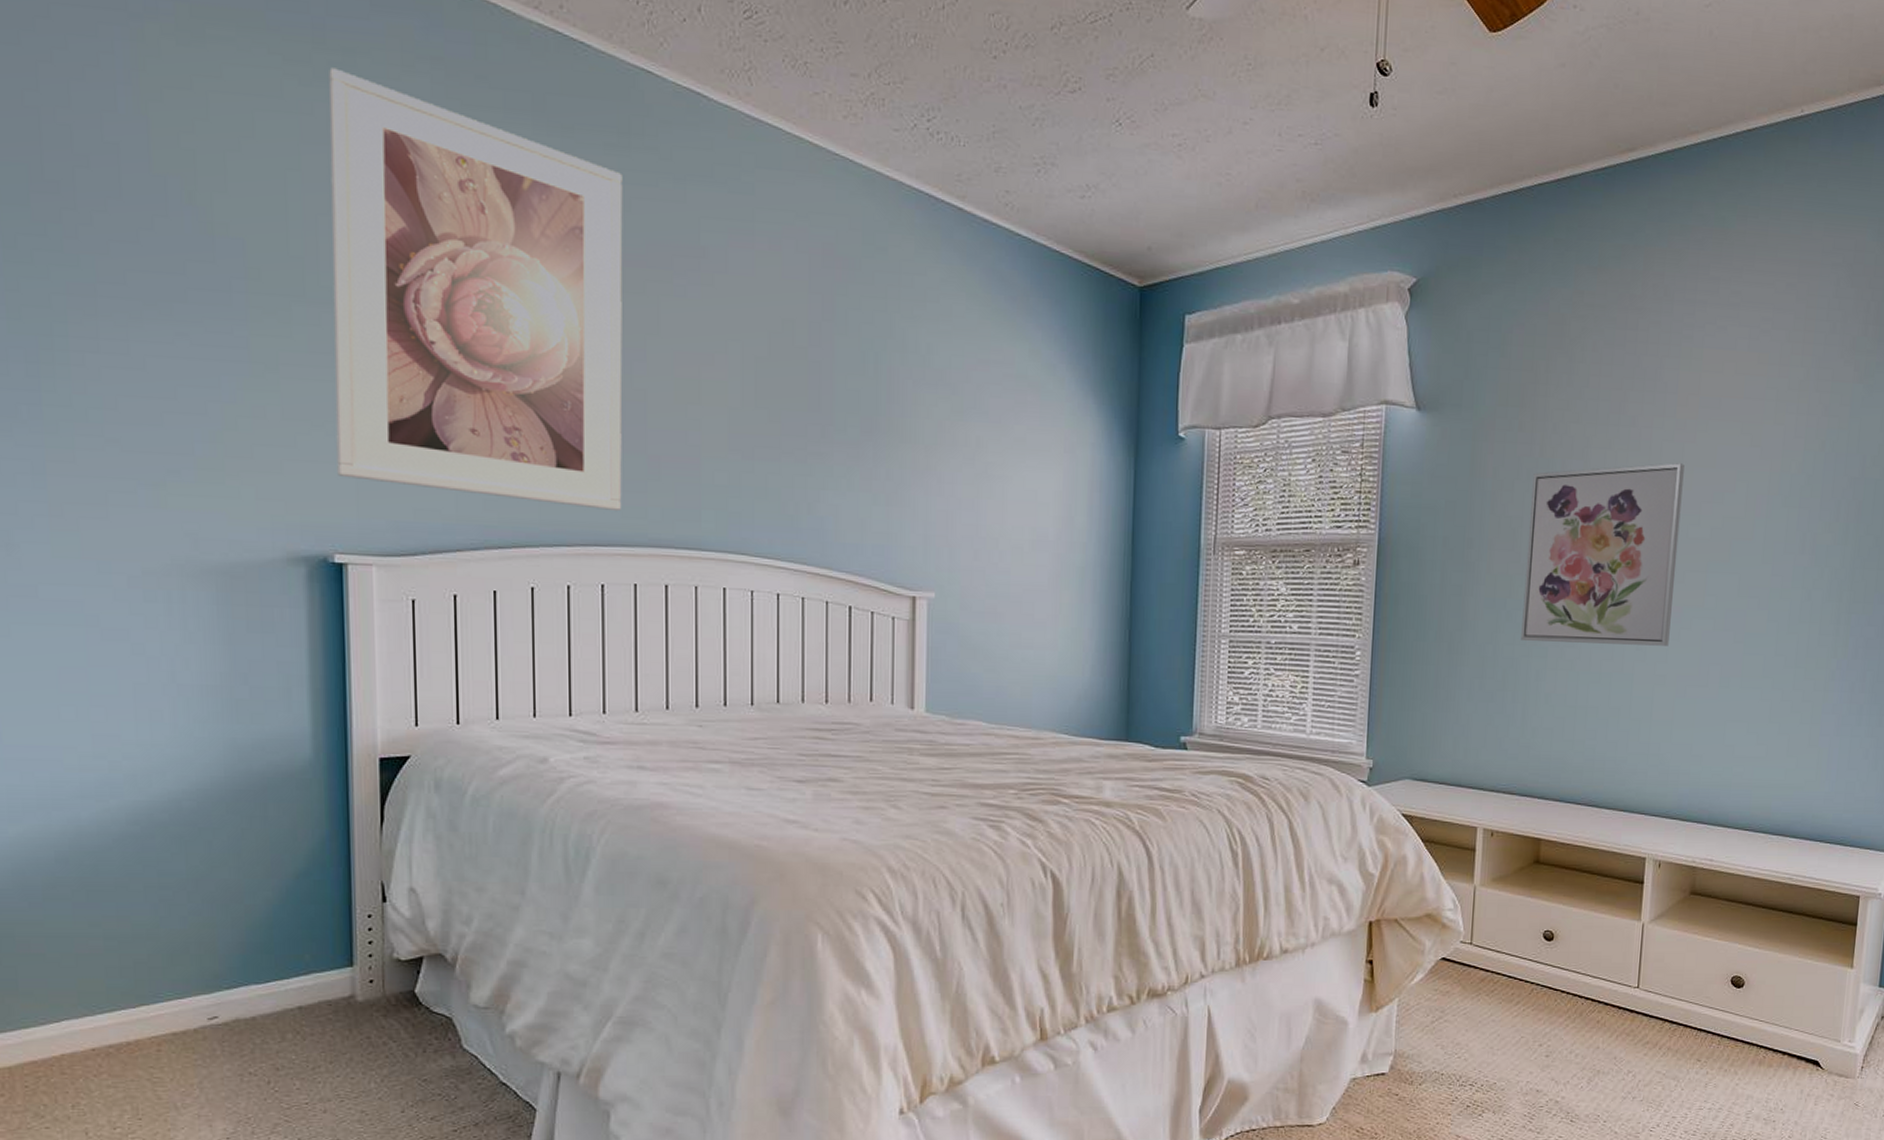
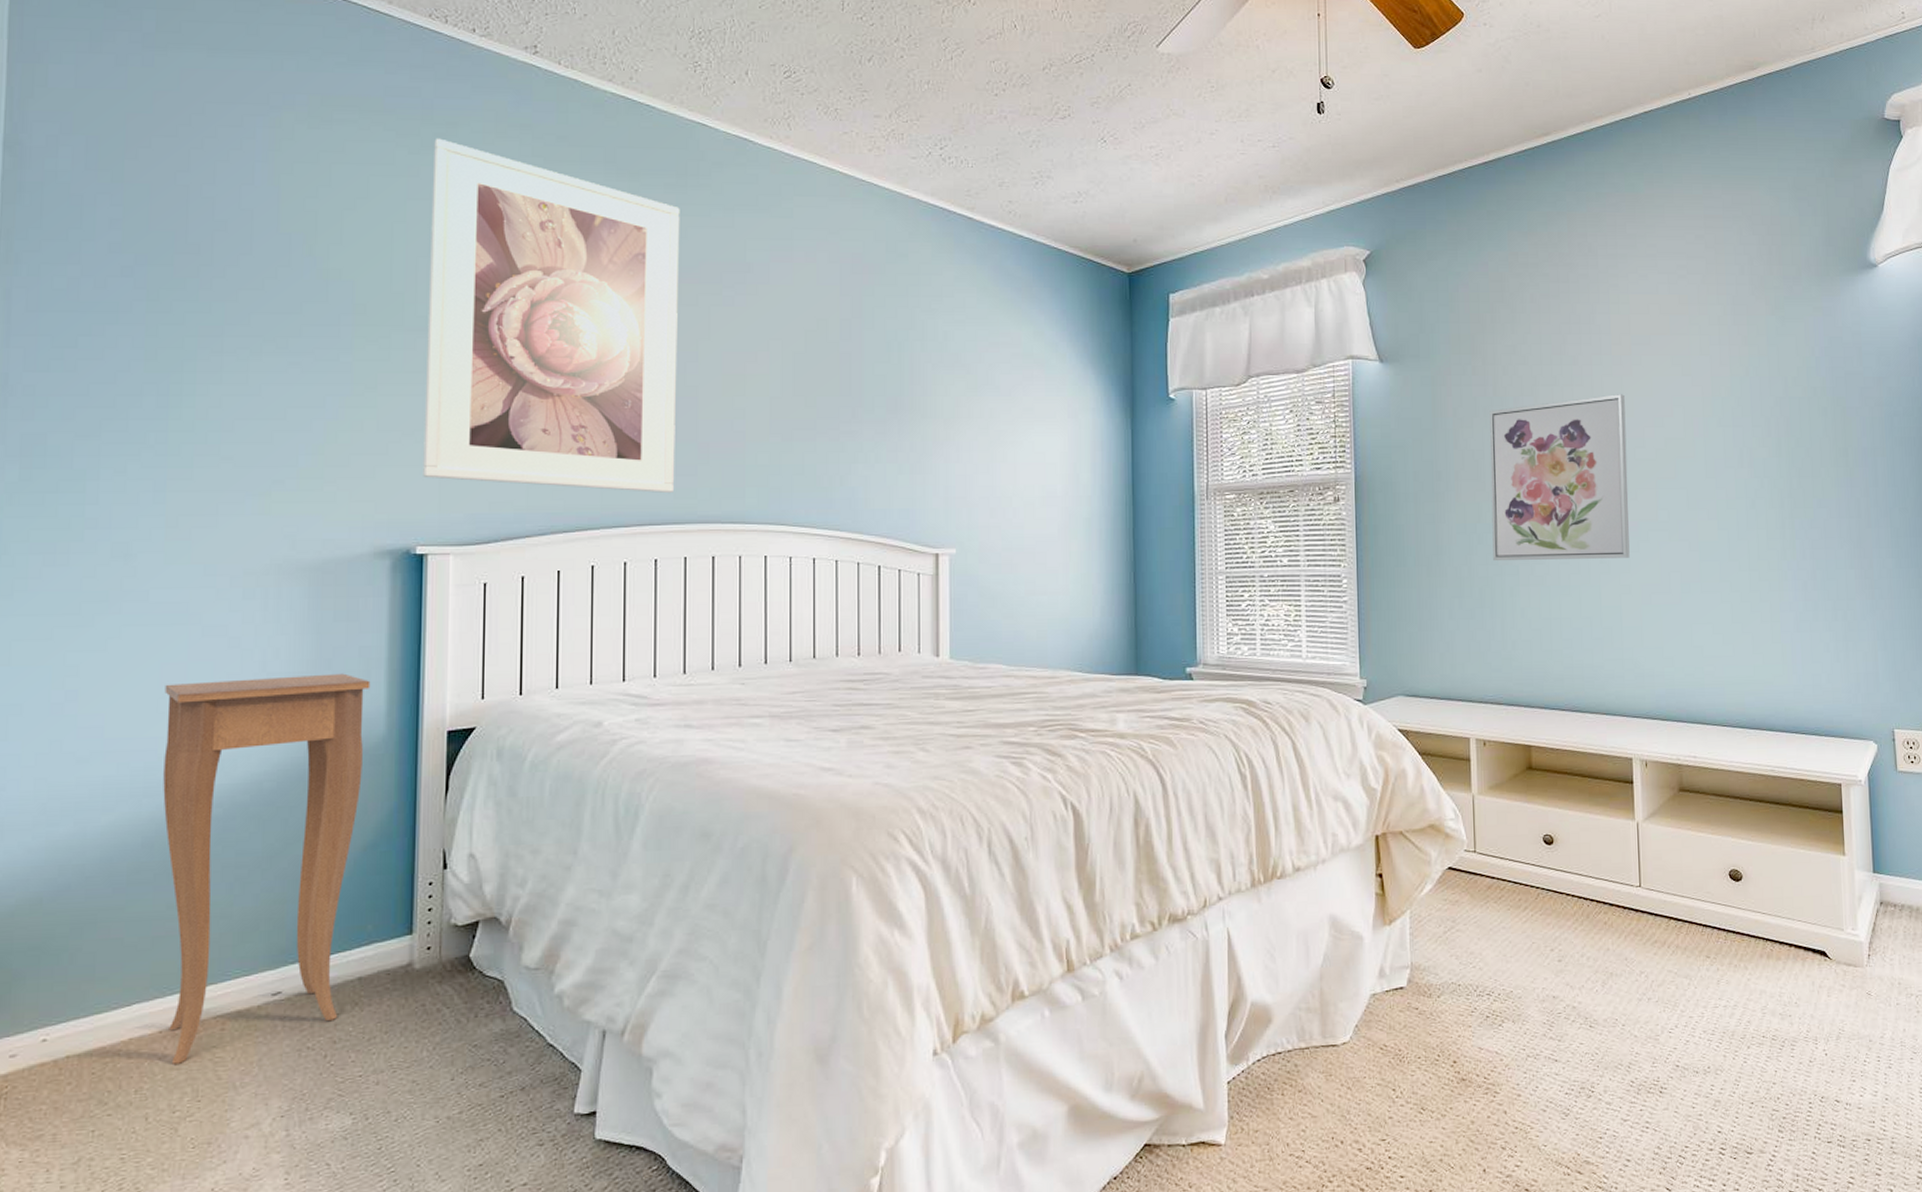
side table: none [65,689,293,1082] -> present [163,673,371,1064]

